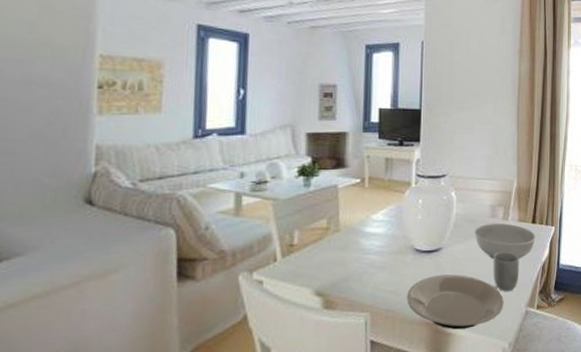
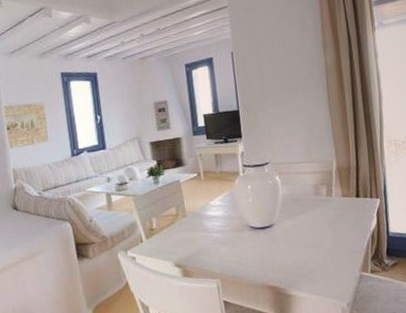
plate: present [407,274,504,330] -> none [249,245,338,292]
bowl: present [474,223,536,259] -> none [301,199,362,231]
cup: present [493,251,520,291] -> none [322,224,350,259]

